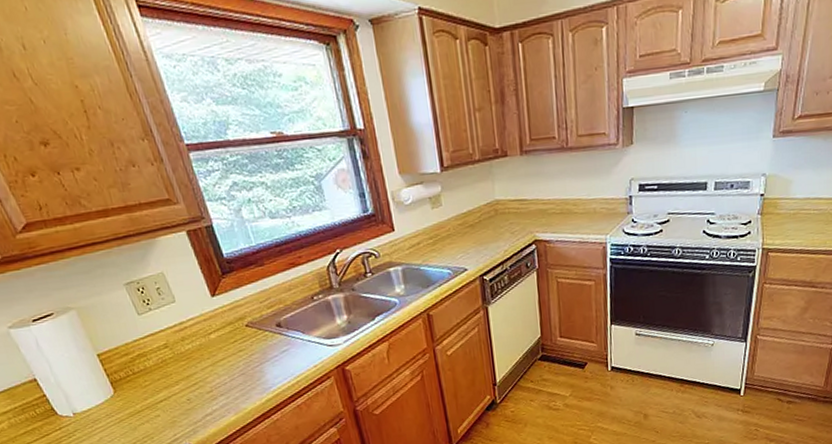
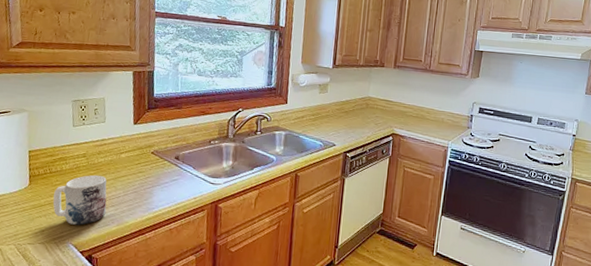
mug: none [147,364,218,425] -> present [52,174,107,225]

